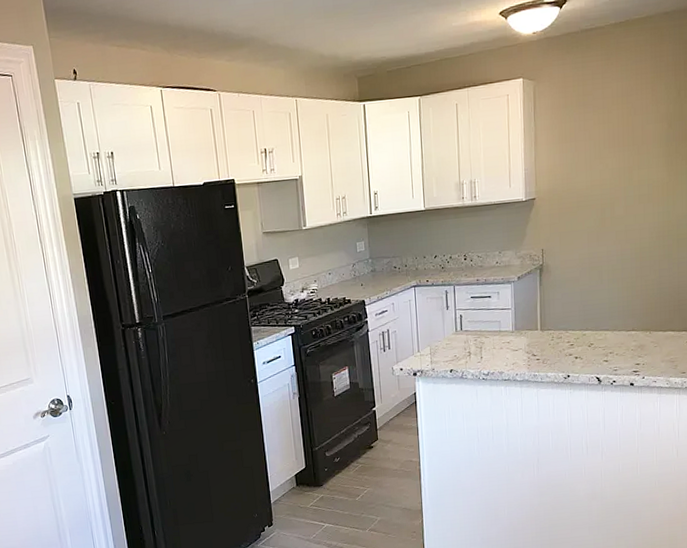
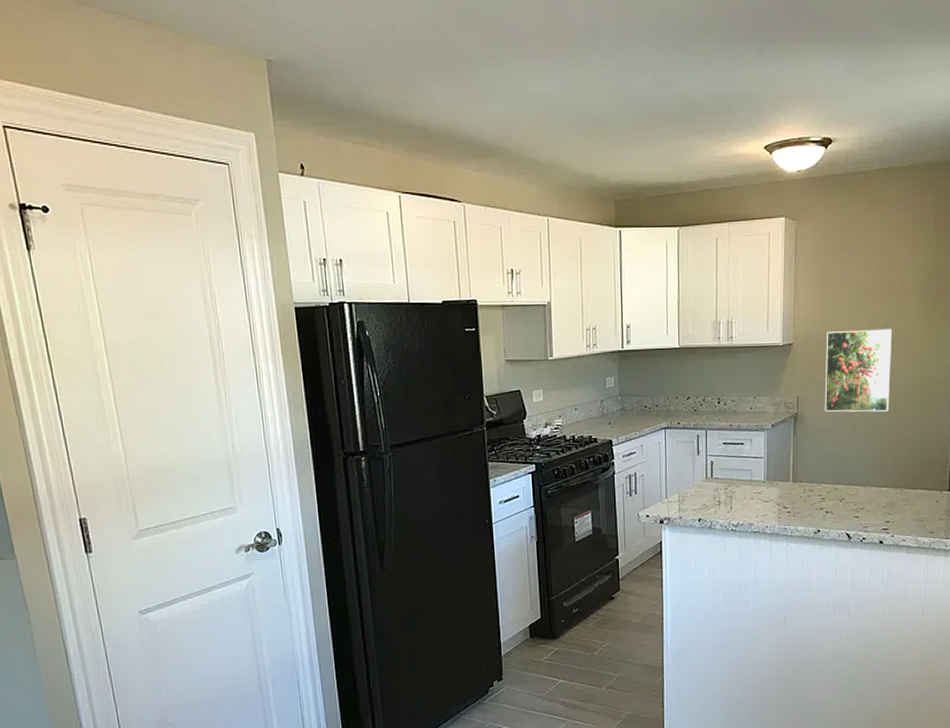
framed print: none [568,177,635,262] -> present [824,328,892,412]

